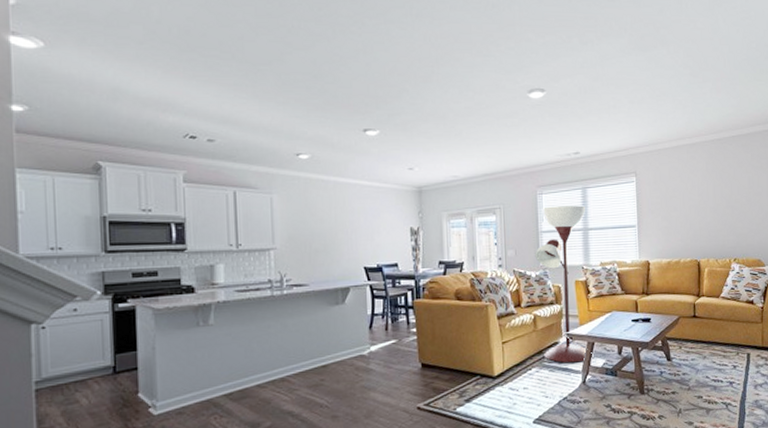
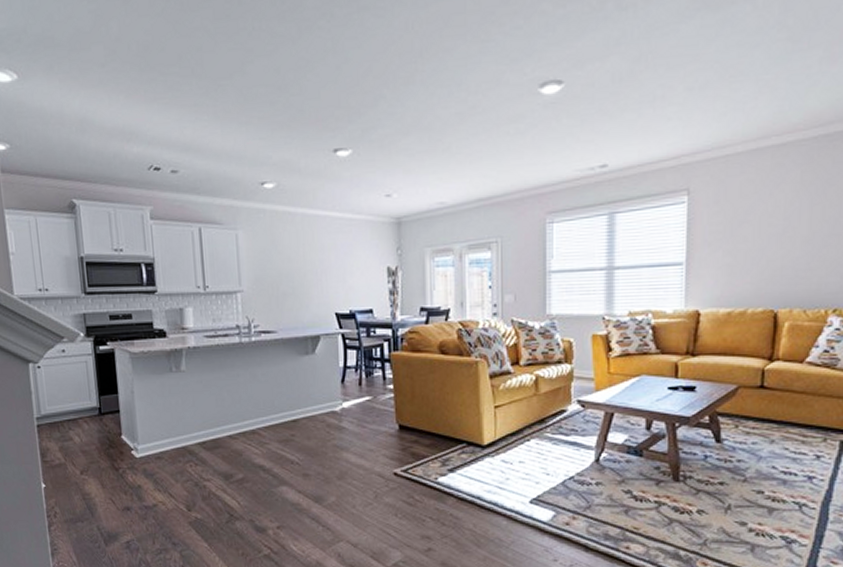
floor lamp: present [535,205,593,363] -> none [540,236,612,436]

